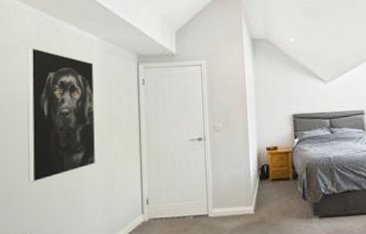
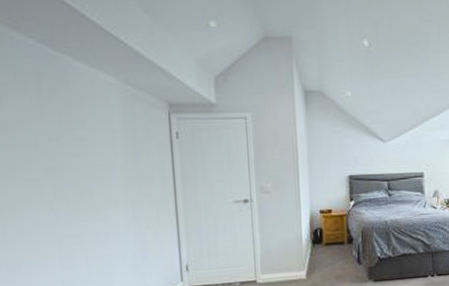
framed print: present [27,48,96,183] -> none [24,89,124,249]

